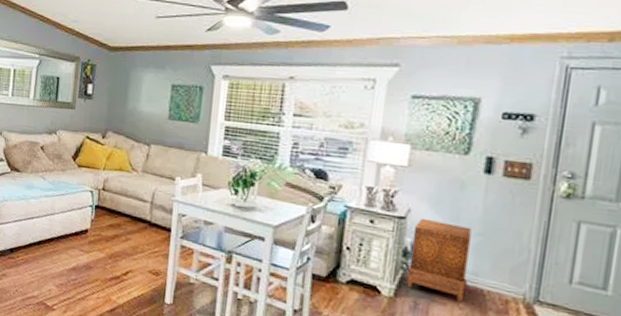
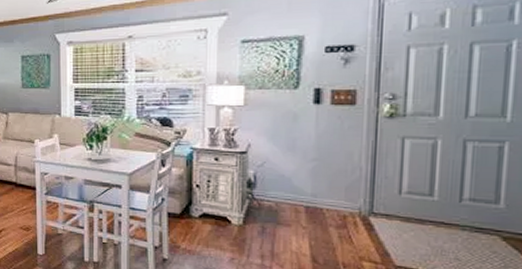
canopy bed: present [404,218,472,302] -> none [250,150,312,222]

